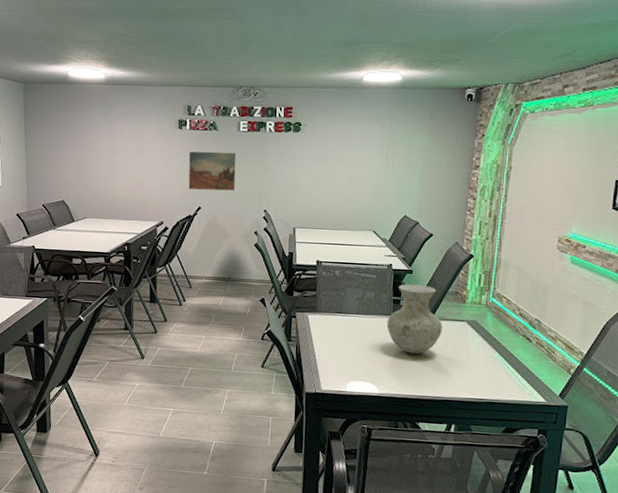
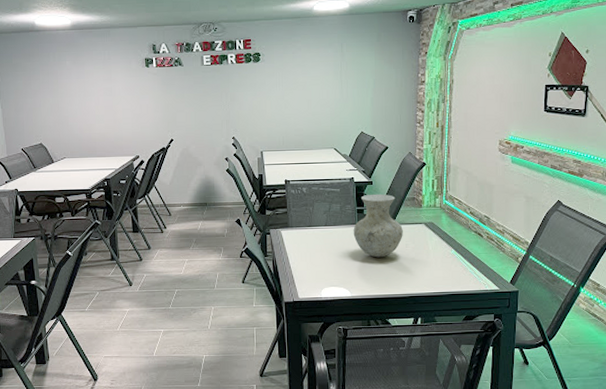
wall art: present [188,151,237,191] -> none [157,85,203,123]

